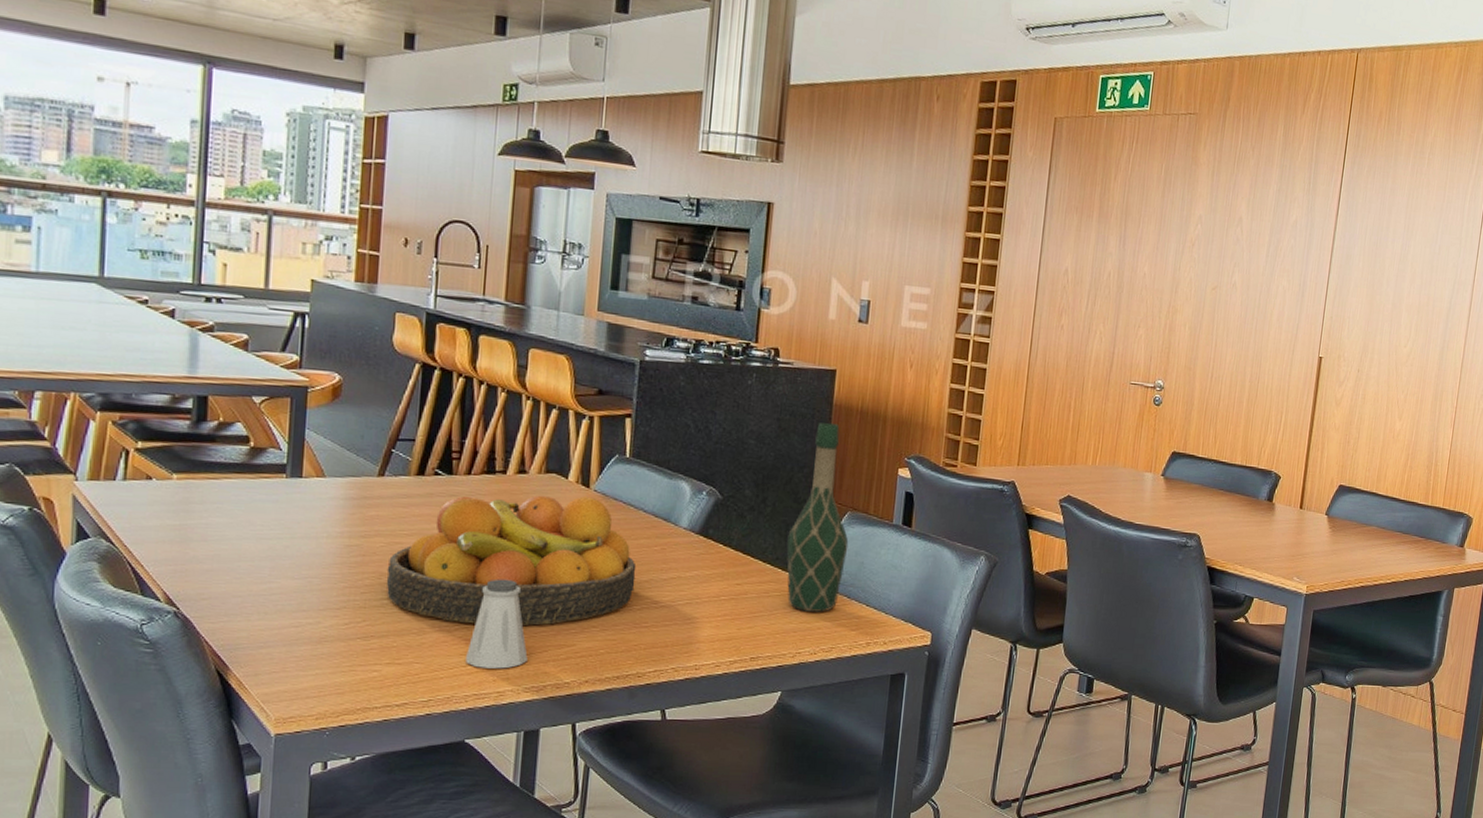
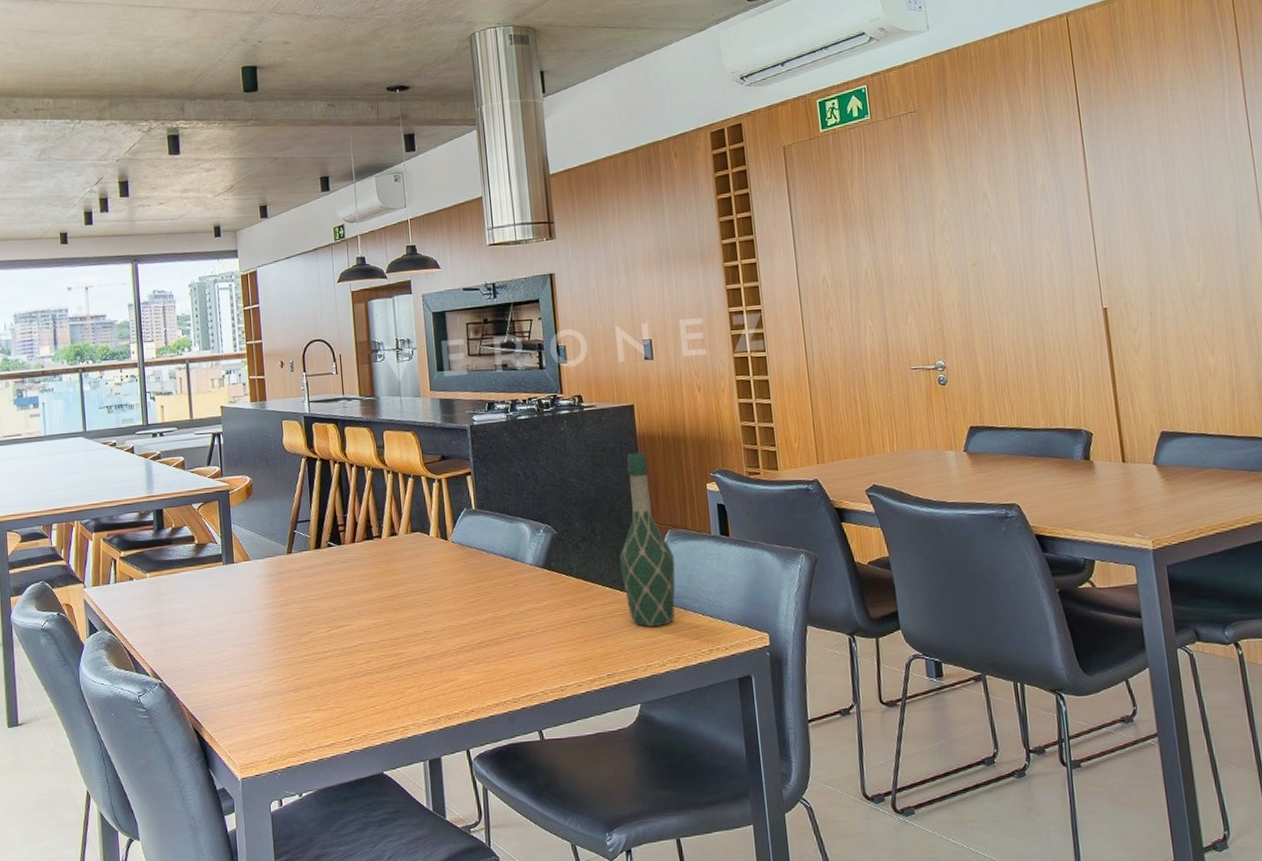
fruit bowl: present [386,495,637,626] -> none [304,548,498,670]
saltshaker: present [466,579,528,669] -> none [373,627,422,707]

